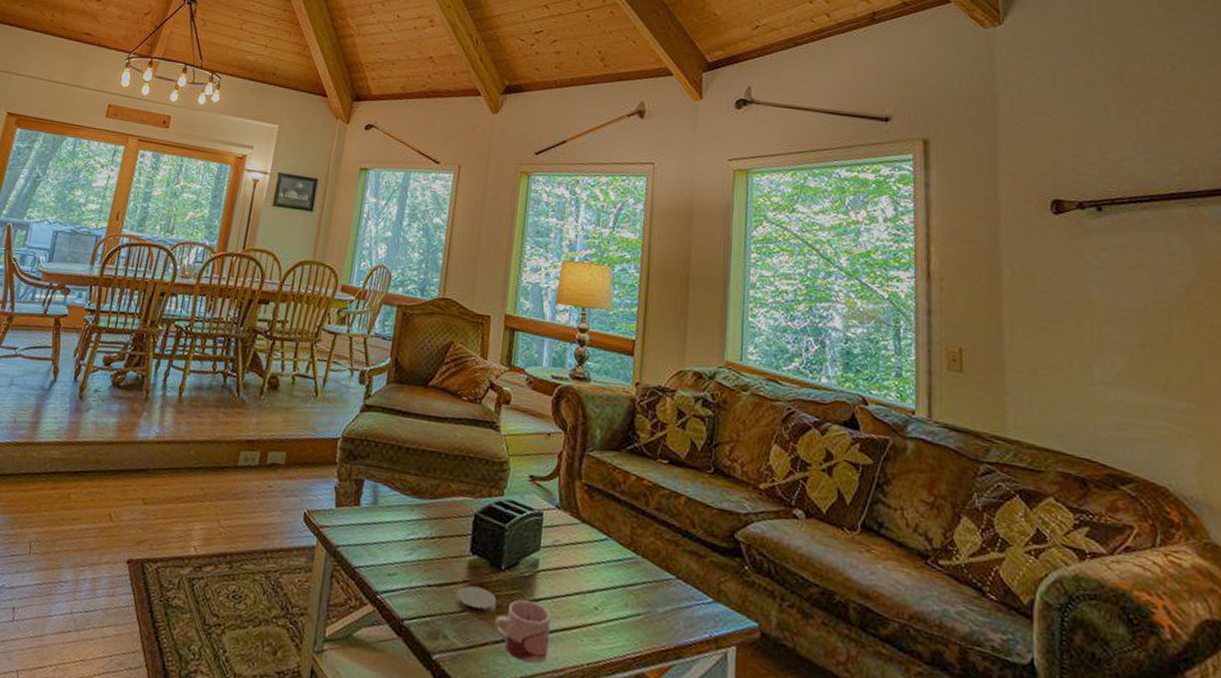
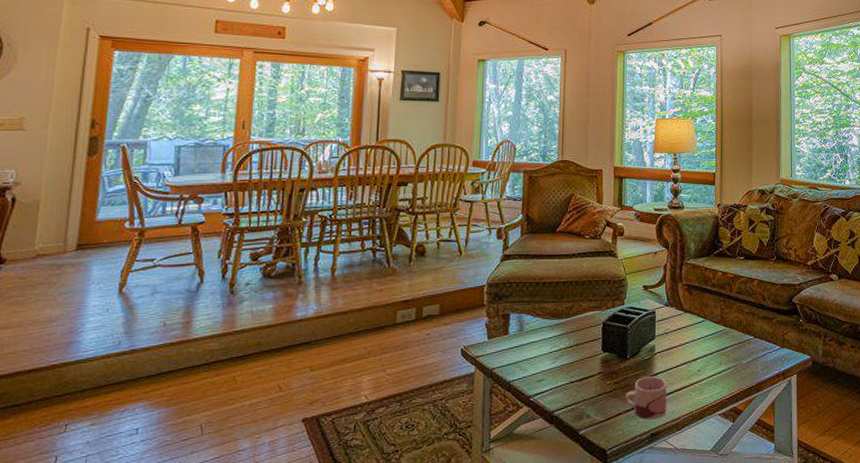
coaster: present [455,585,497,615] -> none [593,375,626,395]

